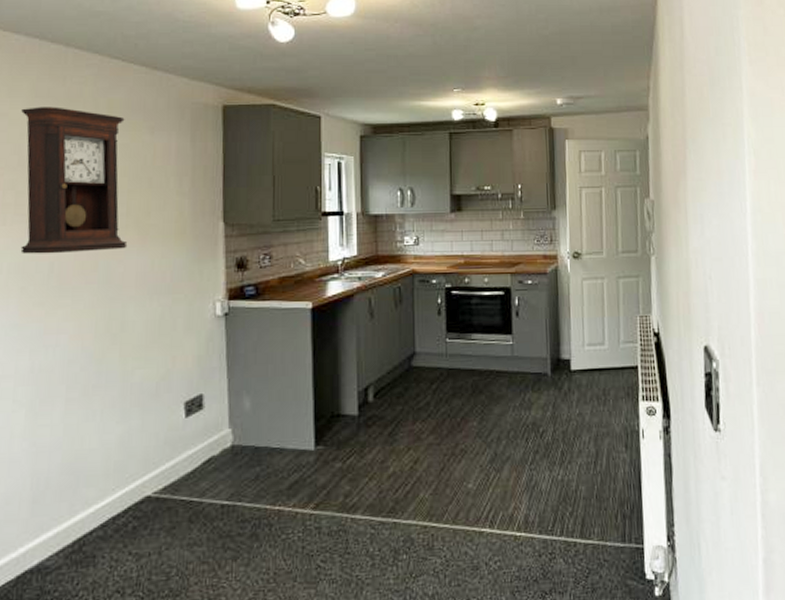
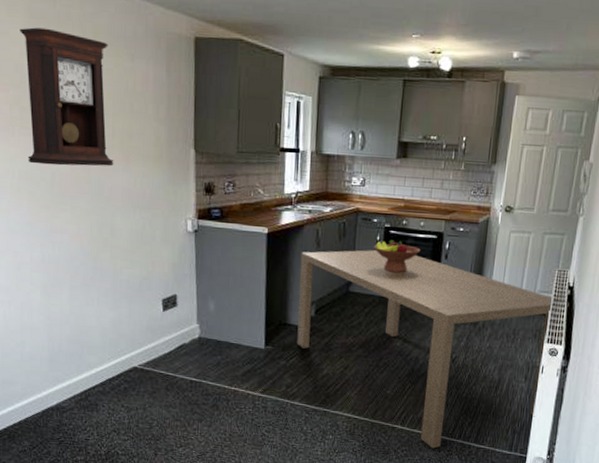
dining table: none [352,315,658,554] -> present [297,250,569,449]
fruit bowl: none [435,301,488,338] -> present [373,240,421,273]

